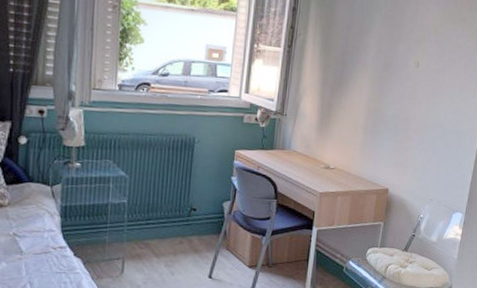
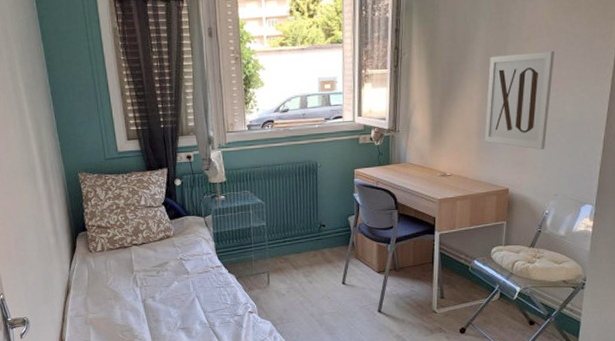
wall art: none [369,52,440,153] -> present [484,50,554,149]

